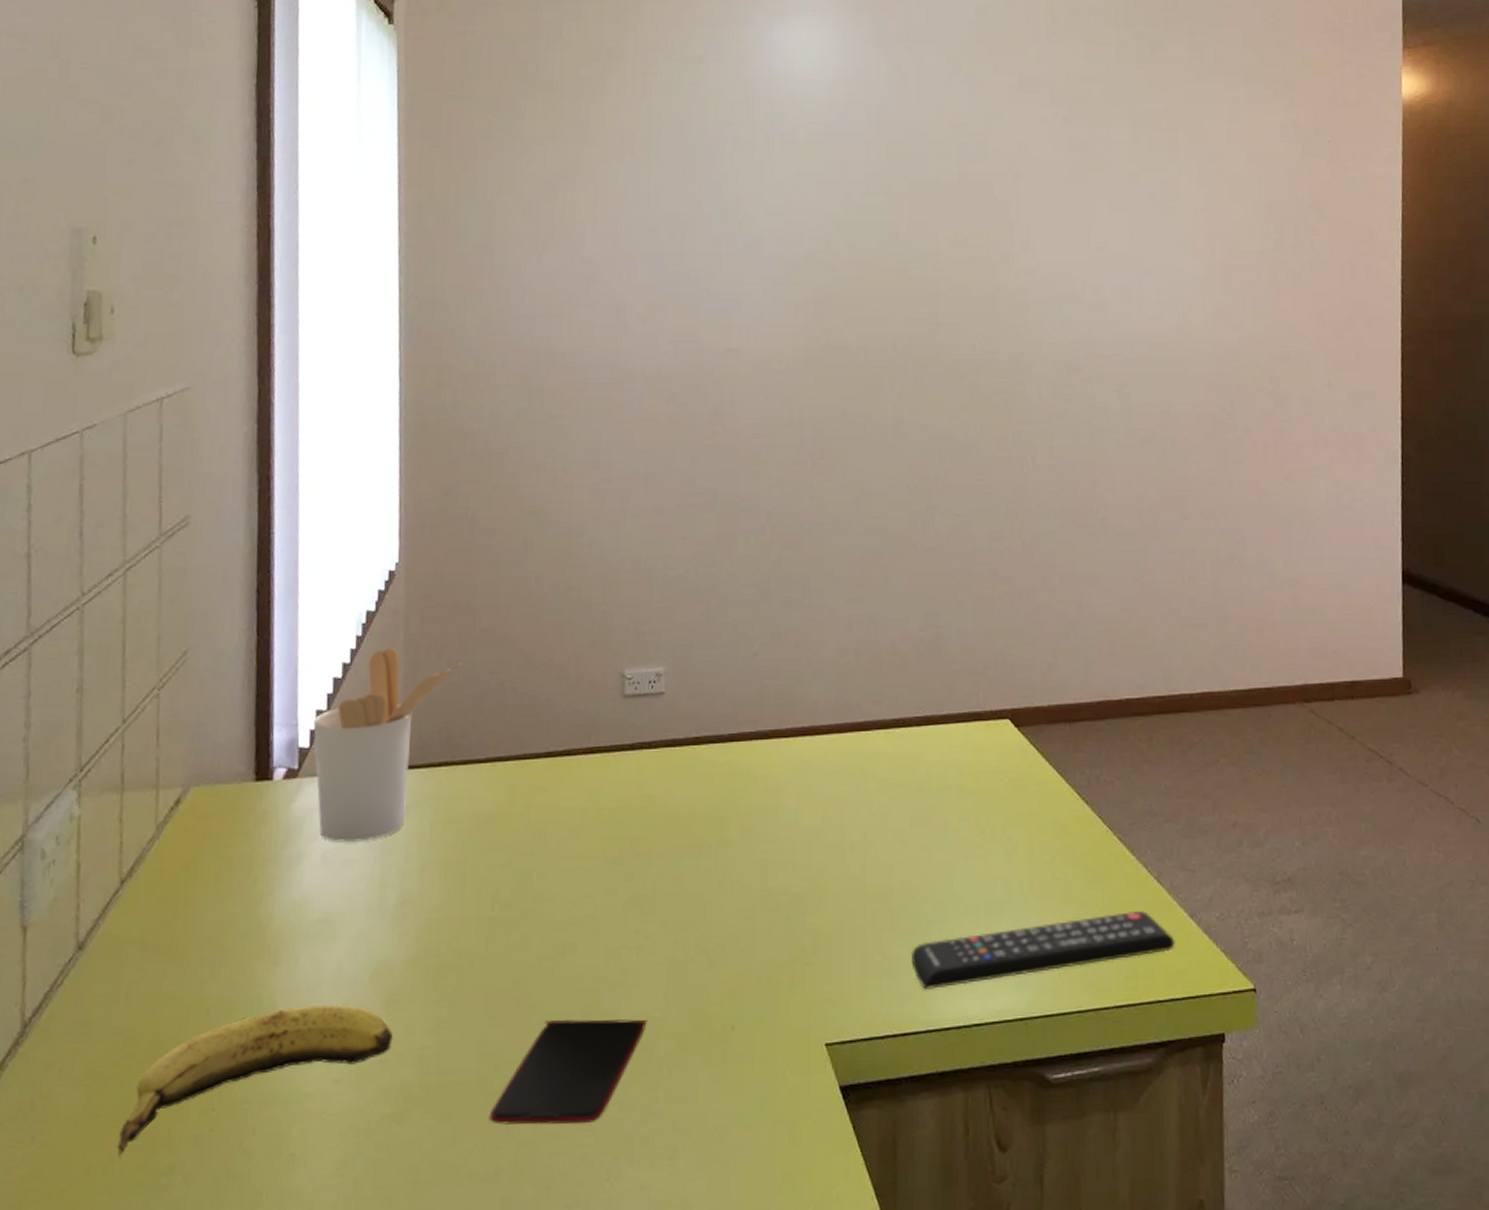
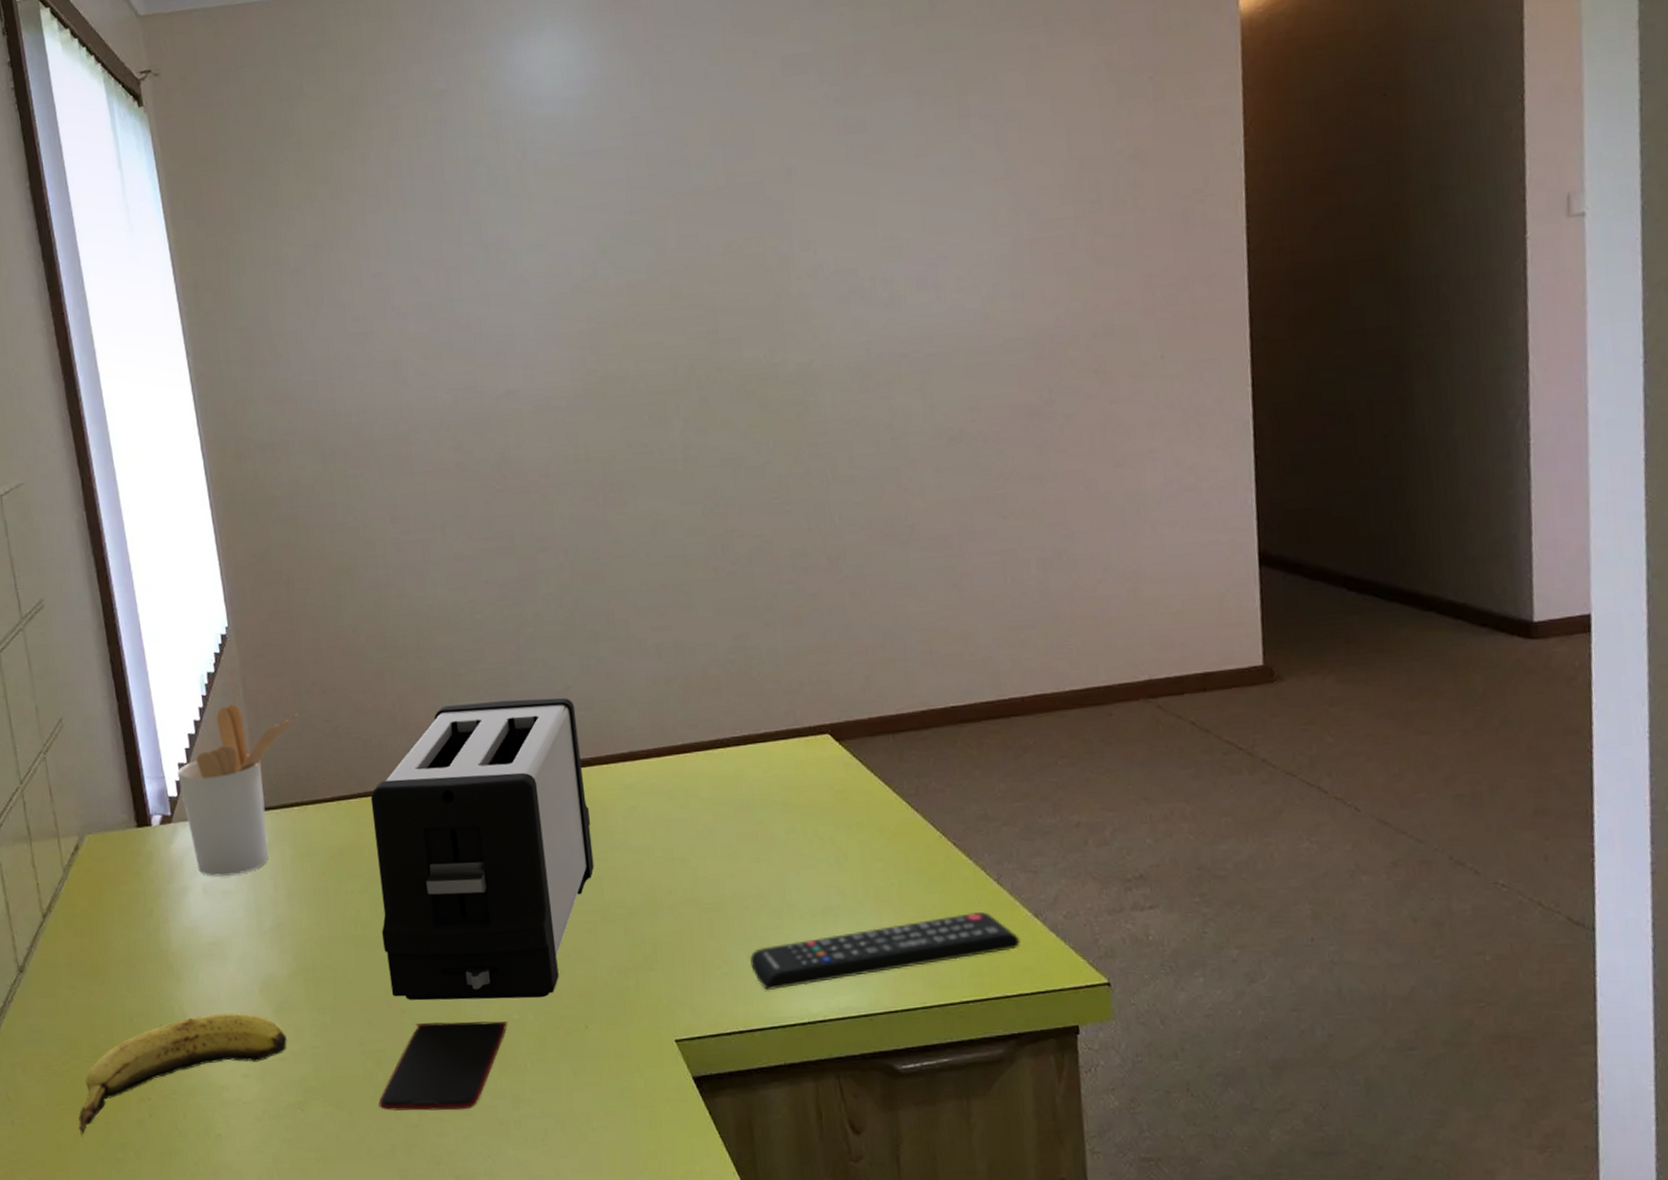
toaster: none [520,663,763,994] -> present [370,698,595,1001]

